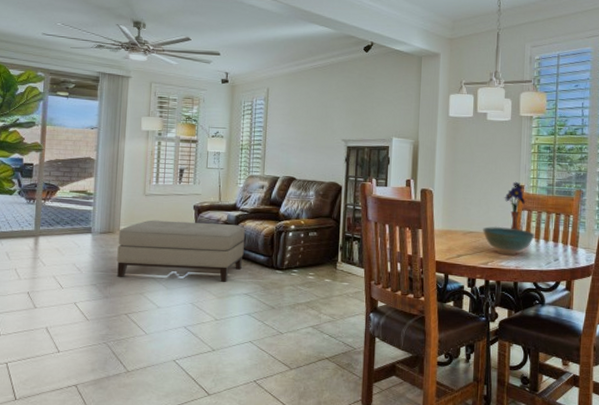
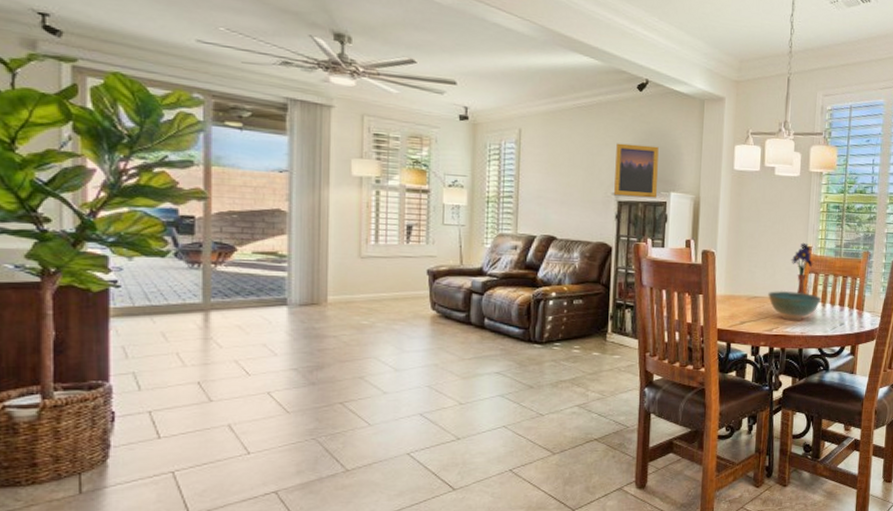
ottoman: present [117,220,245,282] -> none [325,288,495,360]
picture frame: none [344,97,382,143] -> present [614,143,659,198]

